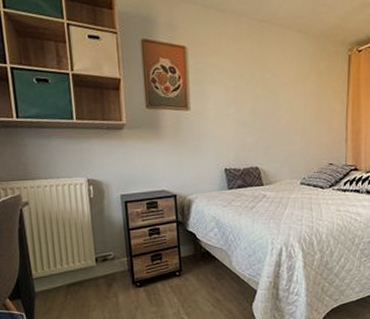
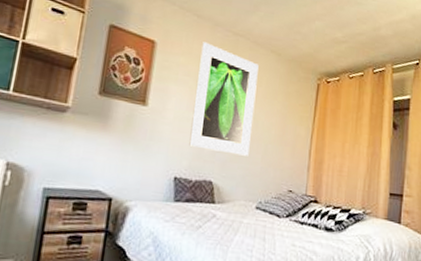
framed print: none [229,36,289,140] -> present [189,42,259,156]

